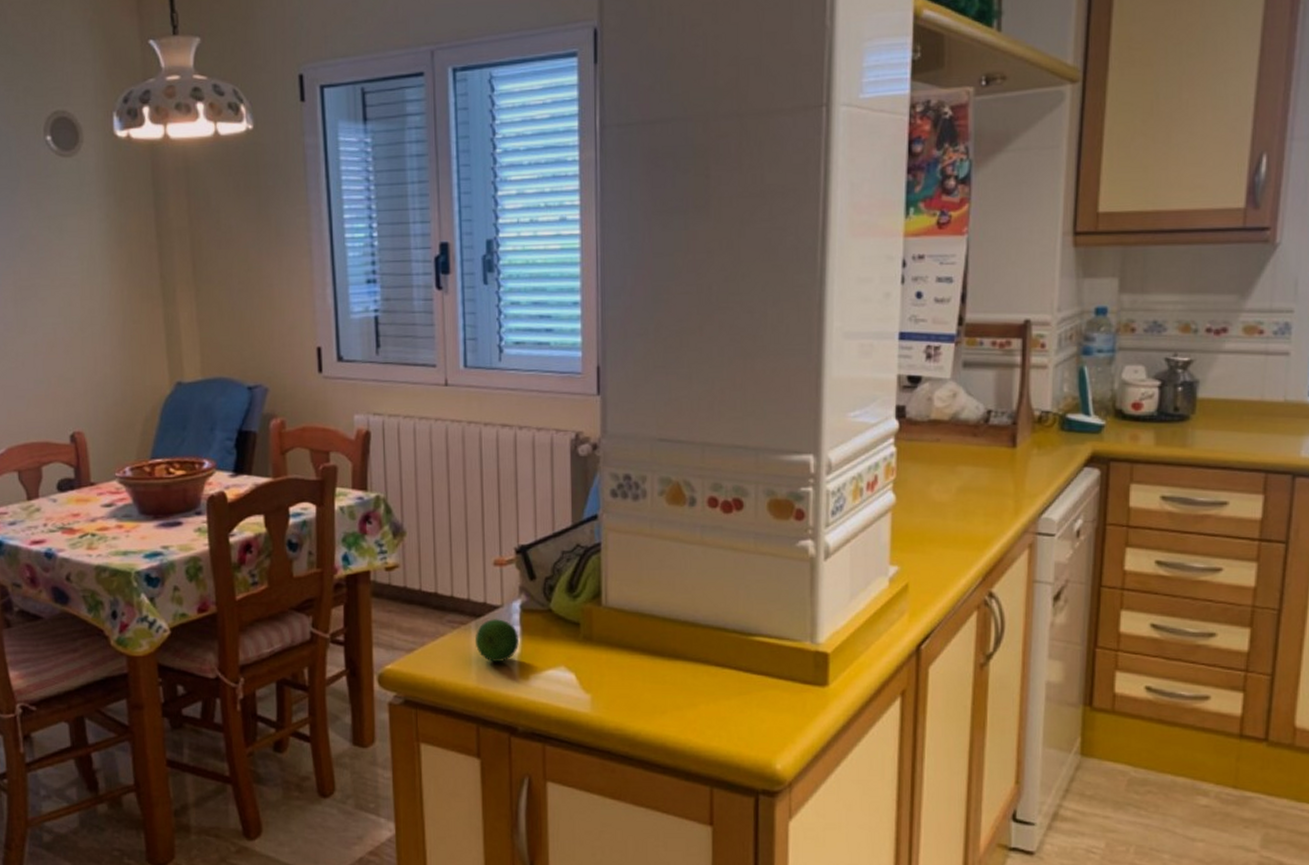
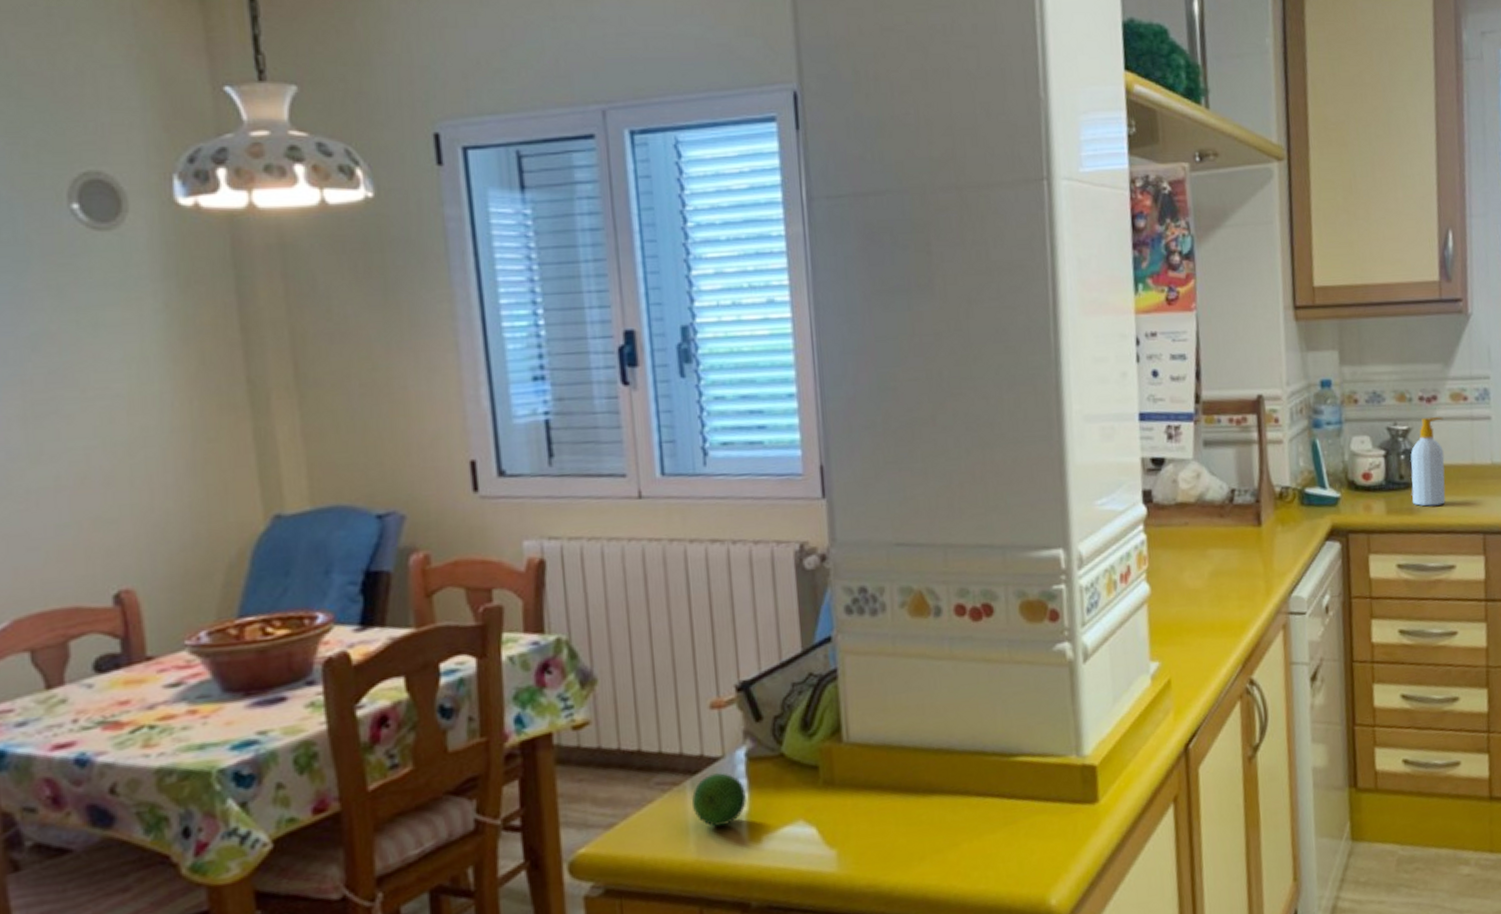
soap bottle: none [1185,350,1233,440] -> present [1410,417,1446,507]

